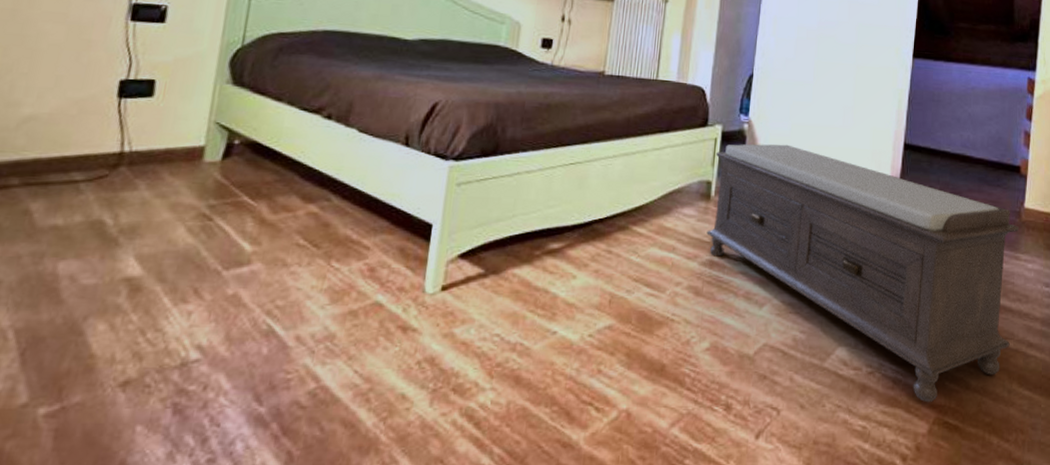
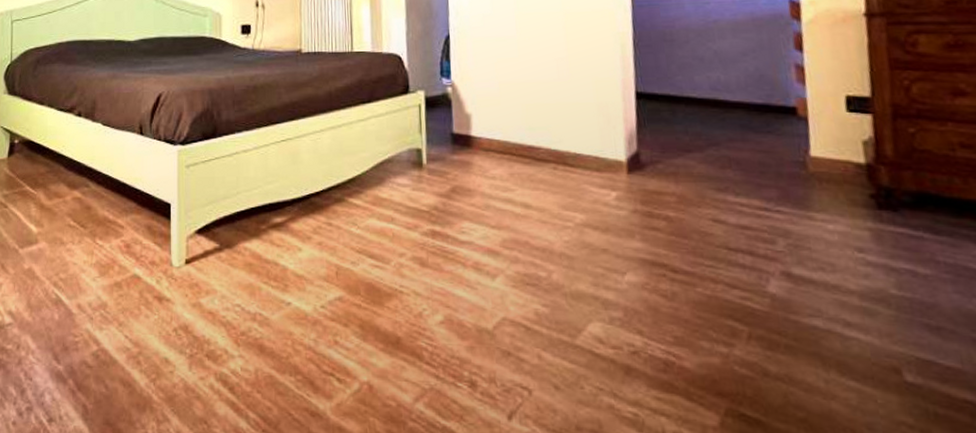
bench: present [706,144,1019,403] -> none [422,104,818,391]

